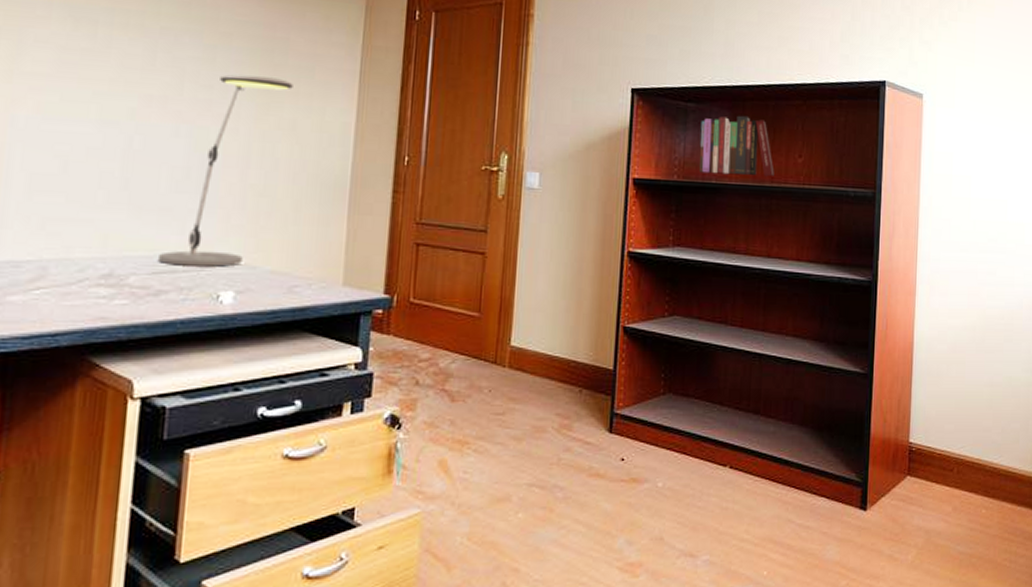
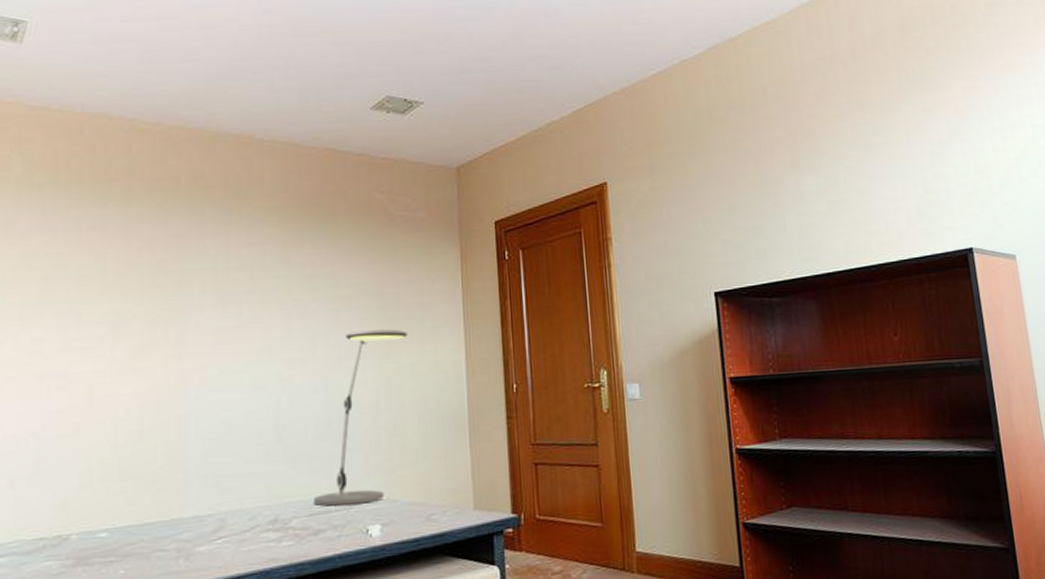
books: present [699,115,774,177] -> none [787,302,872,364]

